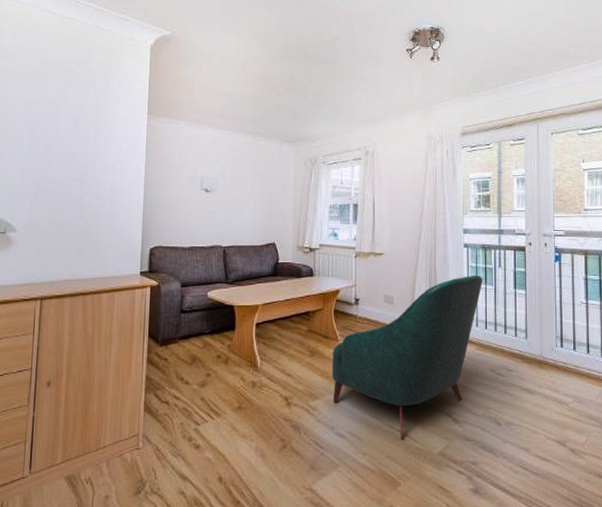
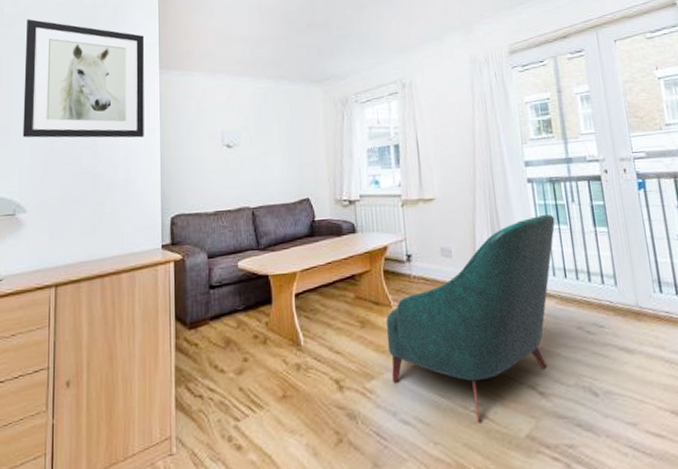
wall art: none [15,54,136,175] -> present [22,19,145,138]

